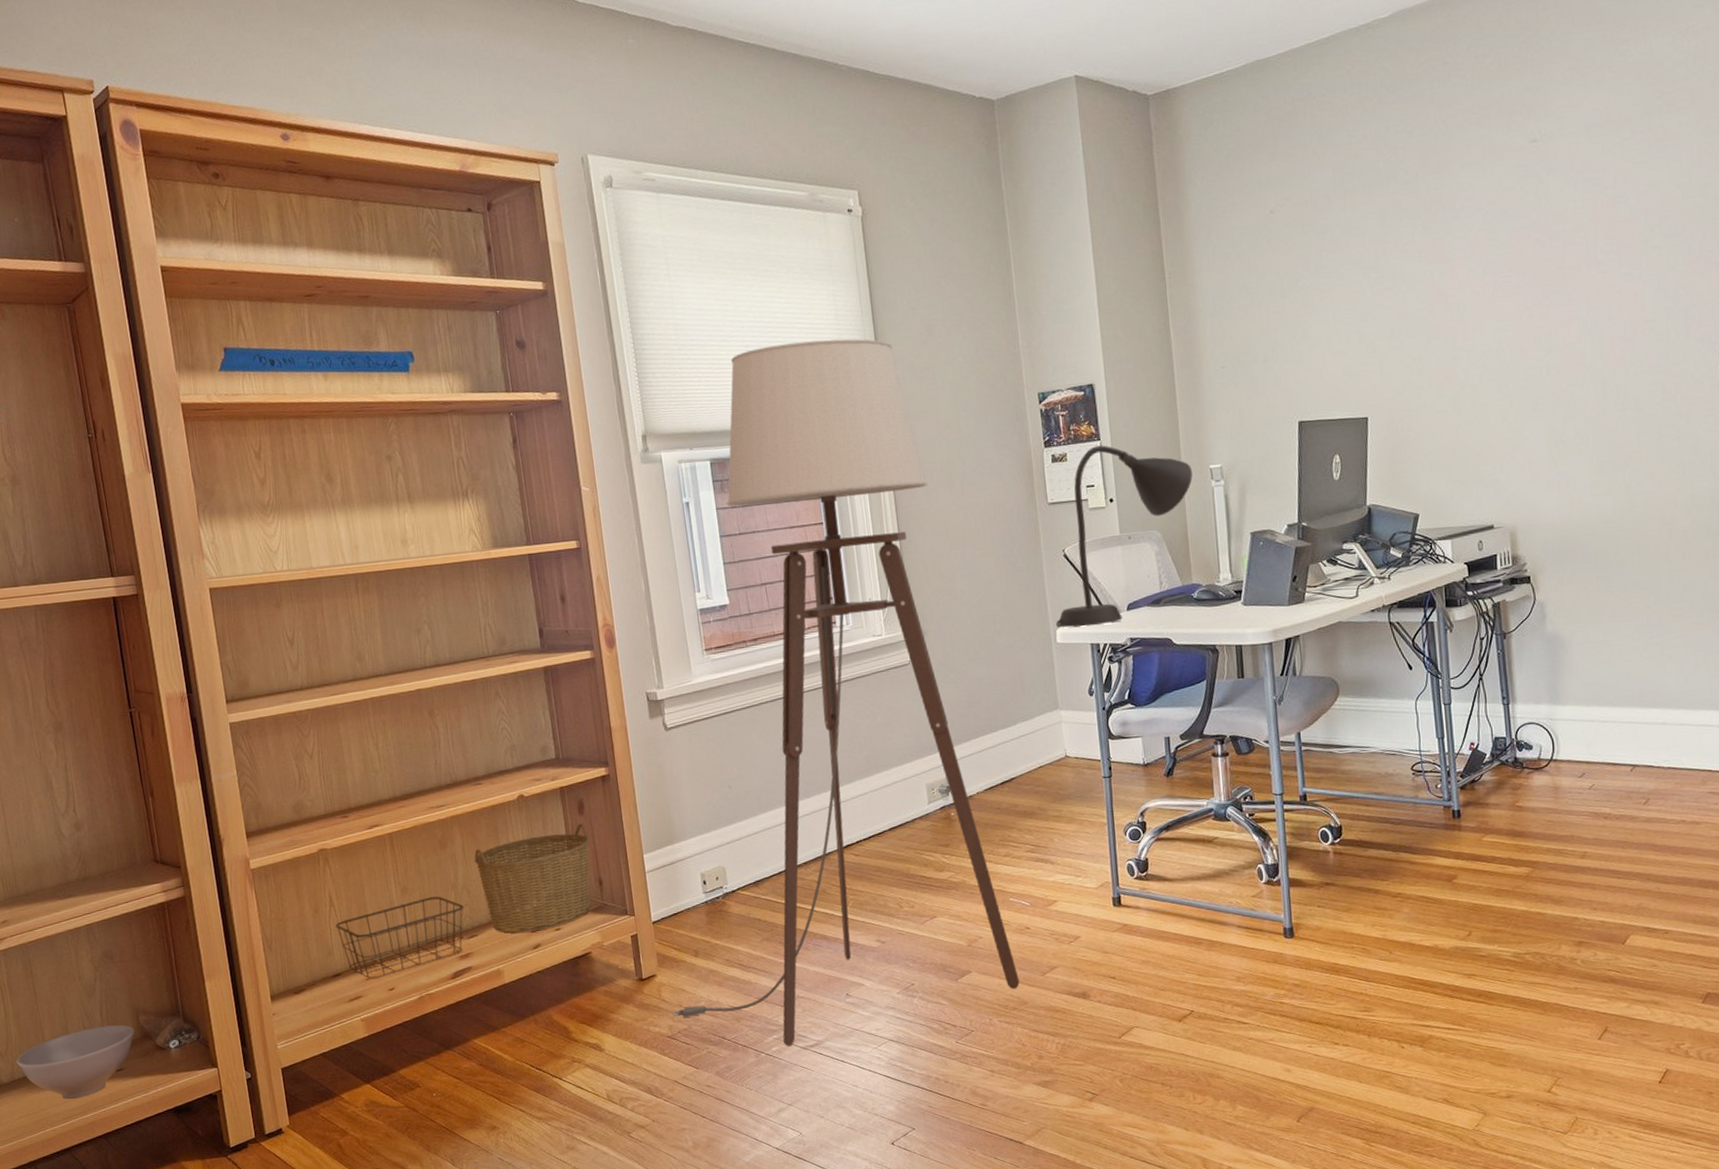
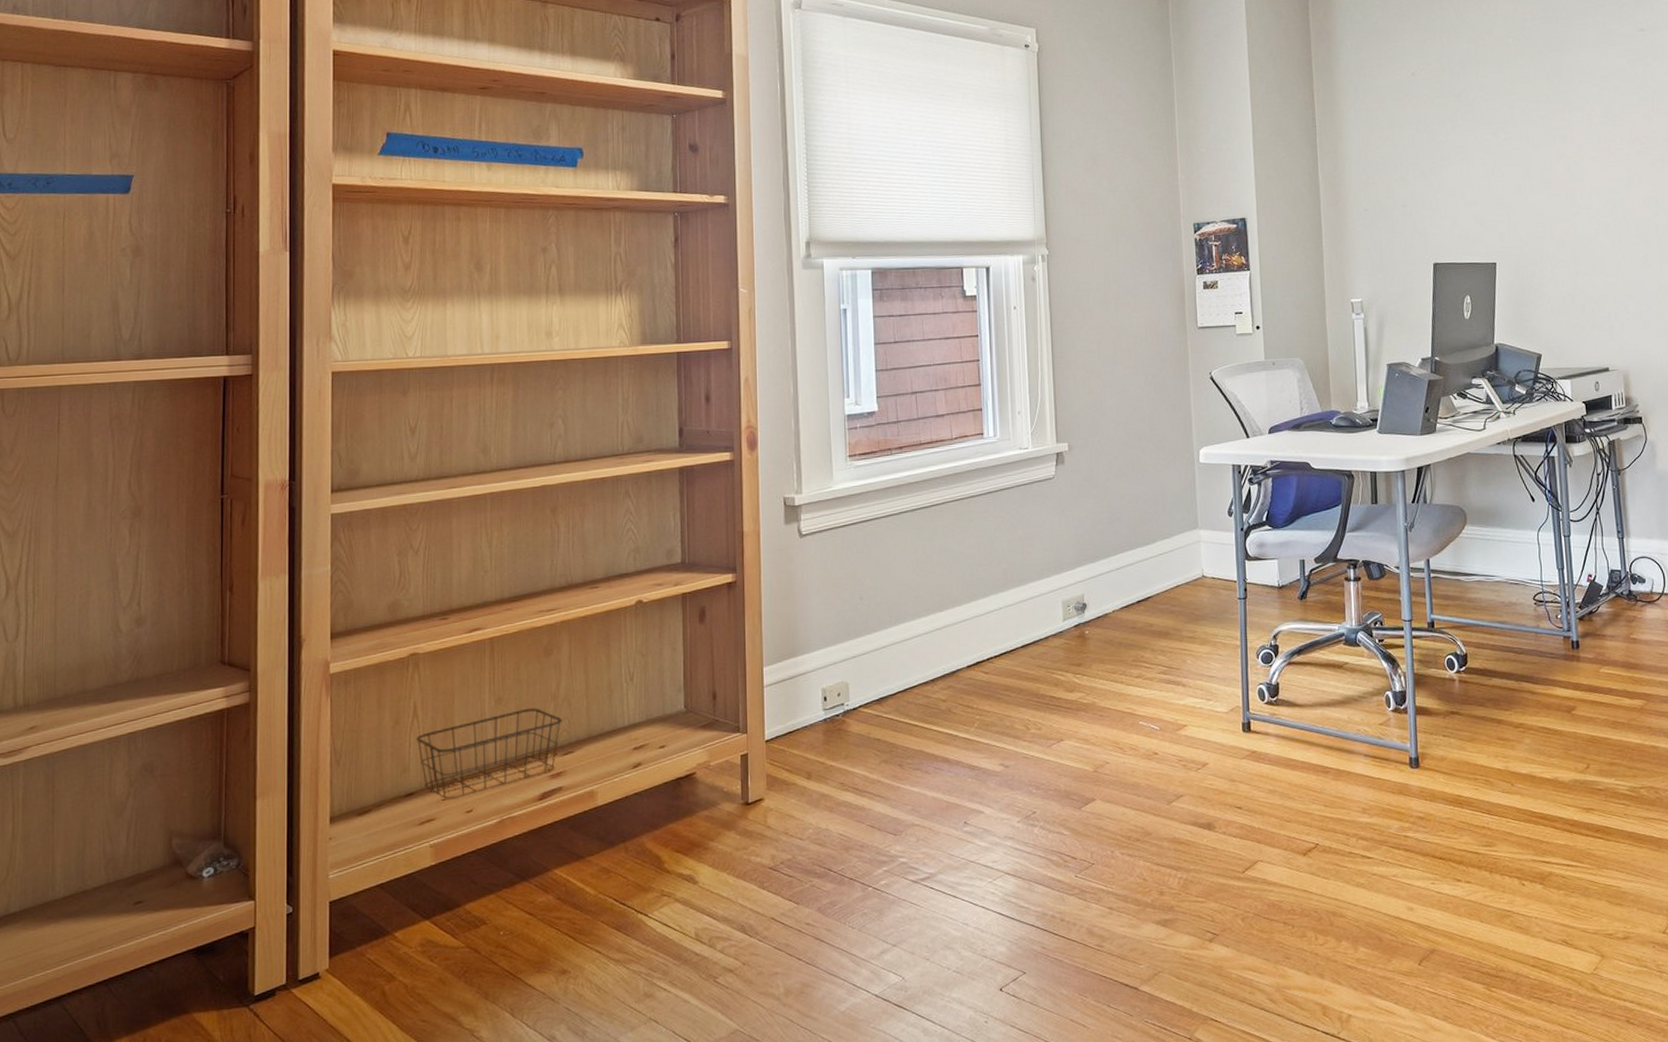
bowl: present [15,1024,135,1100] -> none [14,849,165,938]
basket: present [474,823,591,934] -> none [580,632,707,751]
floor lamp: present [672,339,1020,1047] -> none [777,162,1145,880]
desk lamp: present [1056,445,1193,628] -> none [1200,275,1335,449]

